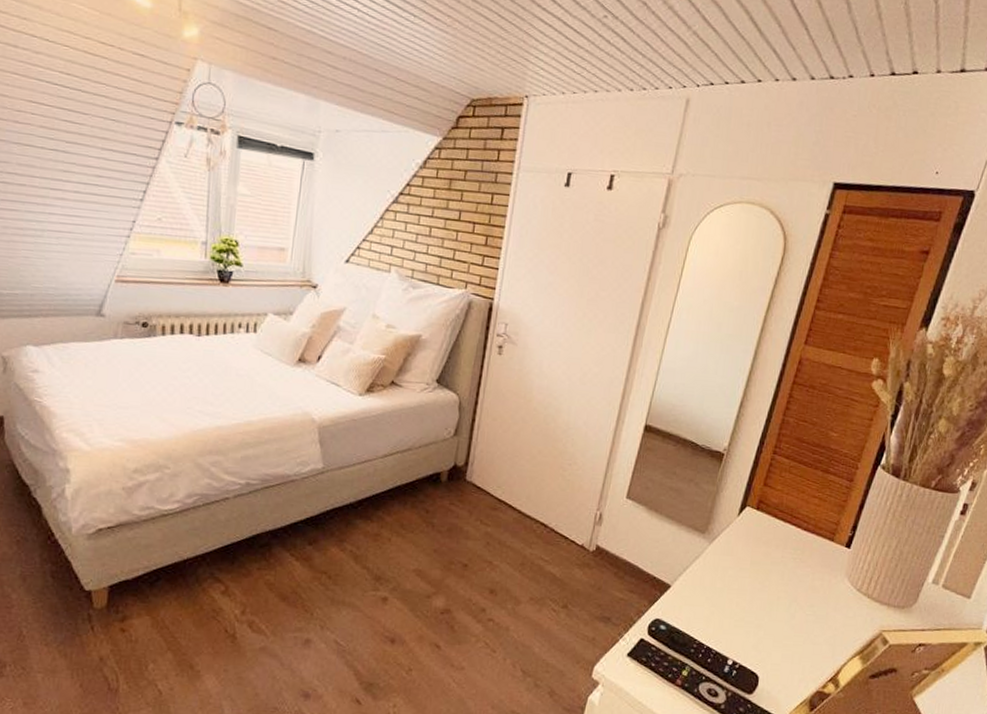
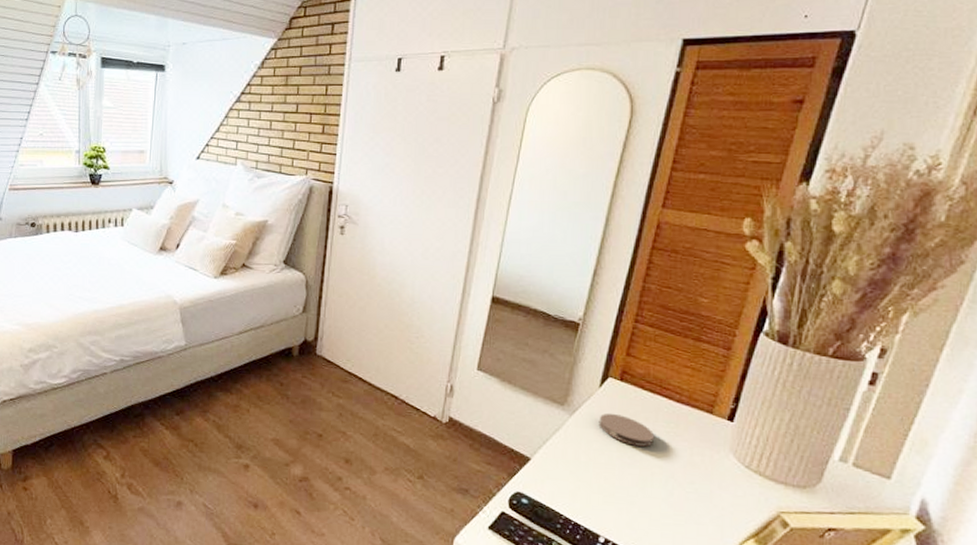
coaster: none [734,540,783,573] -> present [598,413,655,447]

